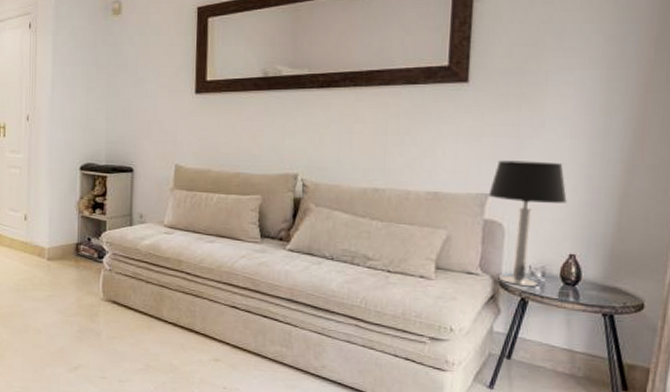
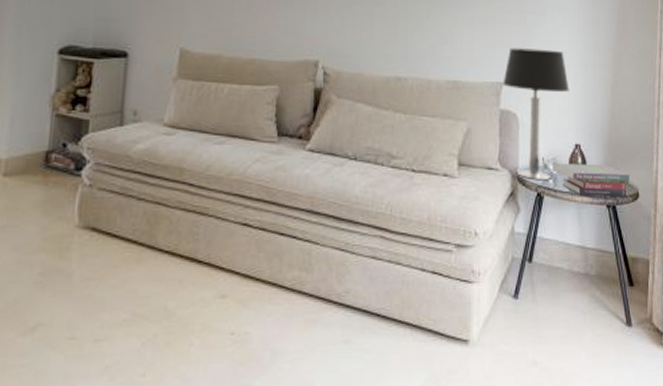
books: none [541,271,634,307] -> present [553,163,630,196]

